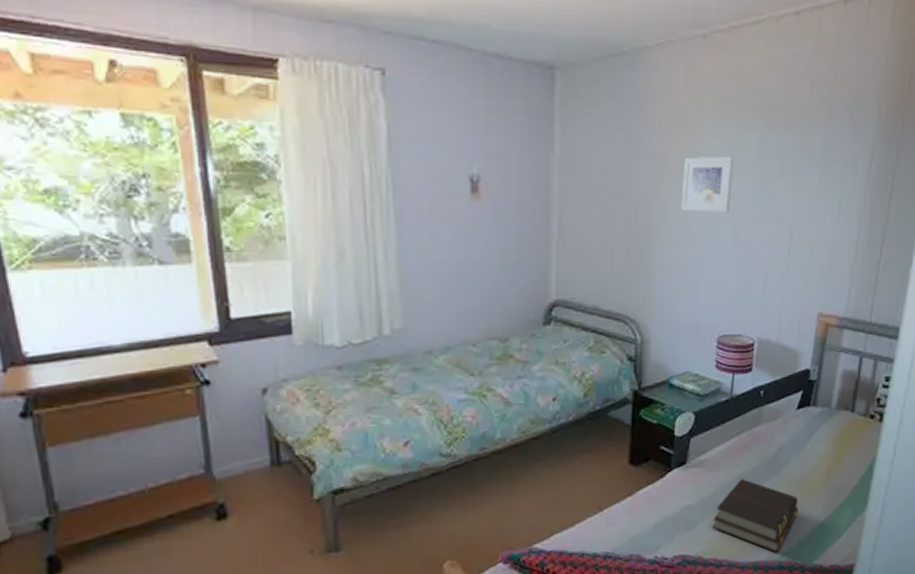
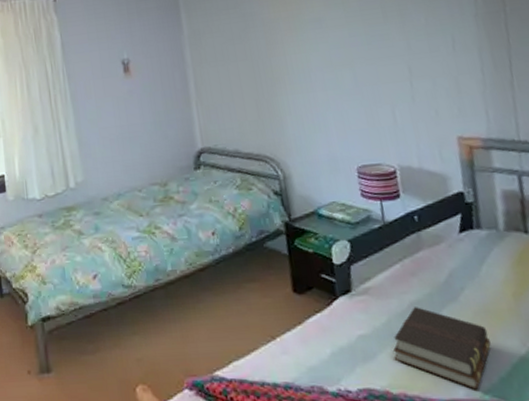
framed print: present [680,156,735,213] -> none [293,12,344,63]

